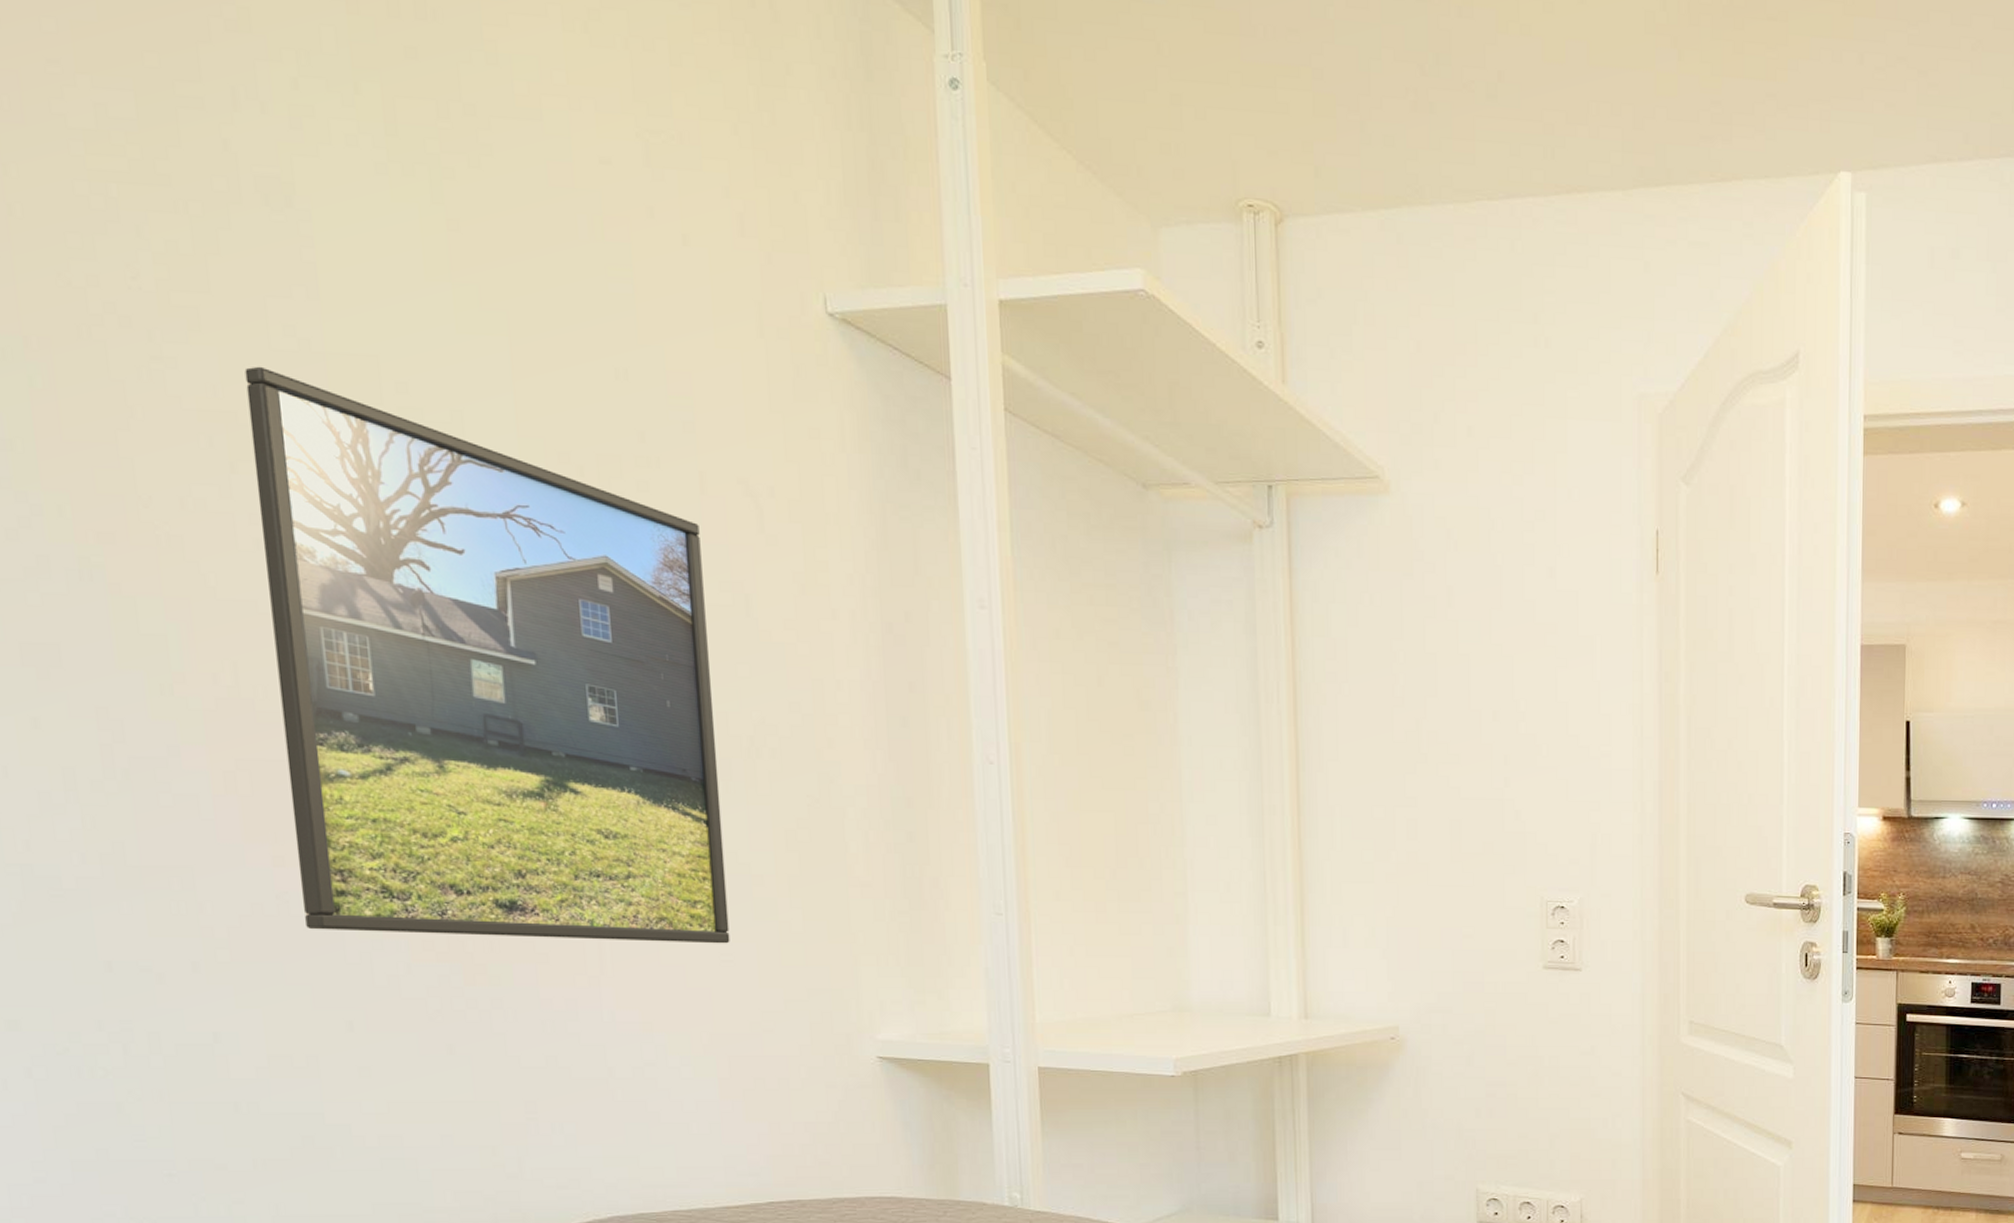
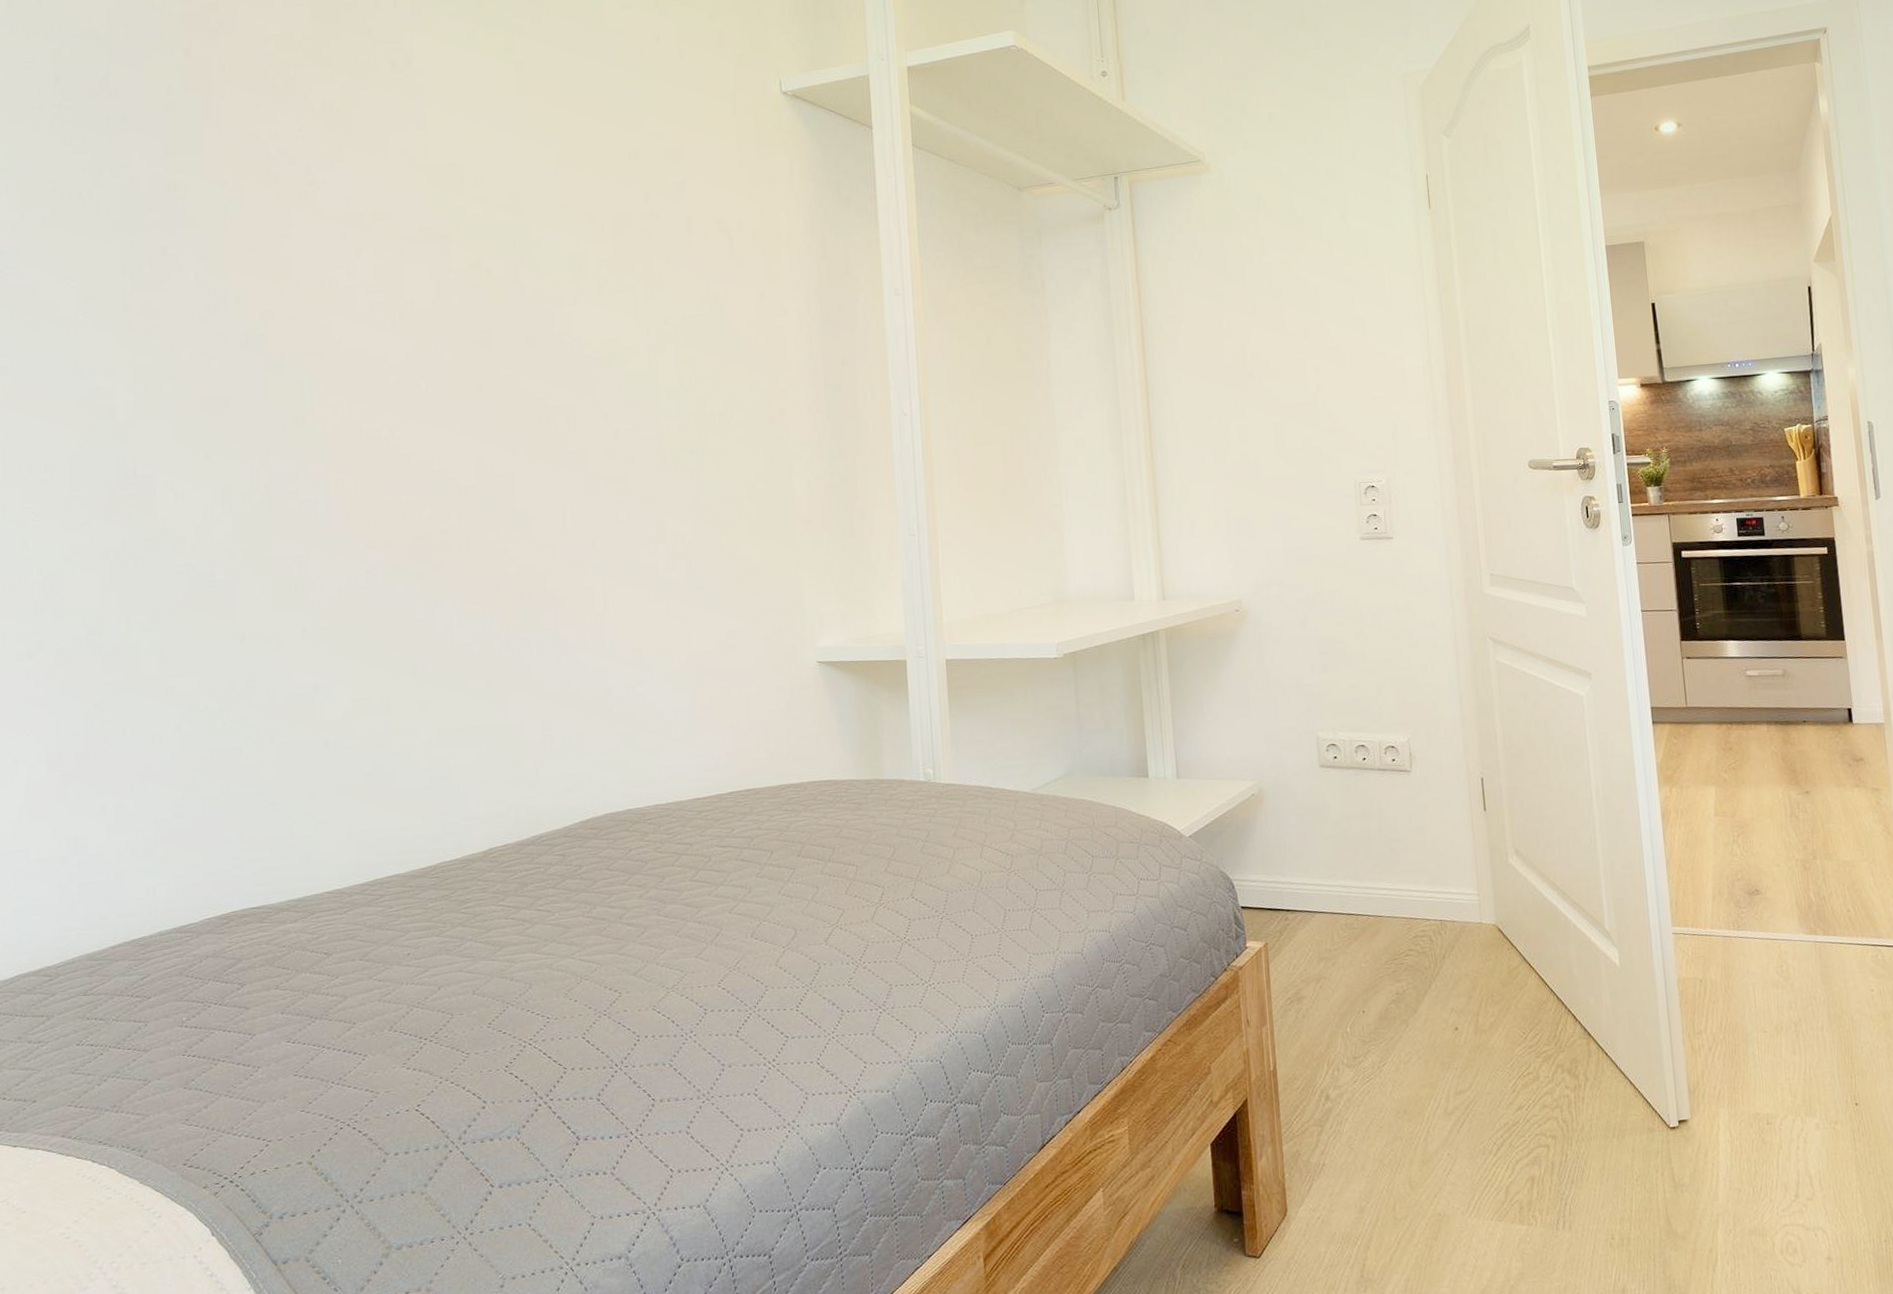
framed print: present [245,366,730,944] -> none [371,180,704,596]

